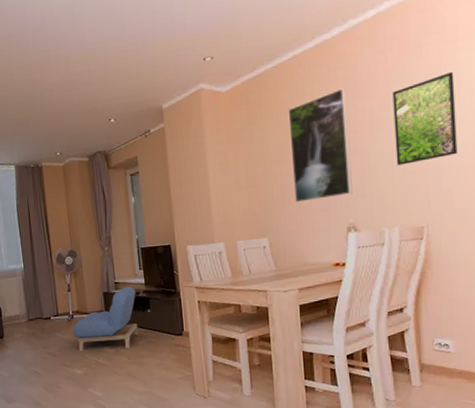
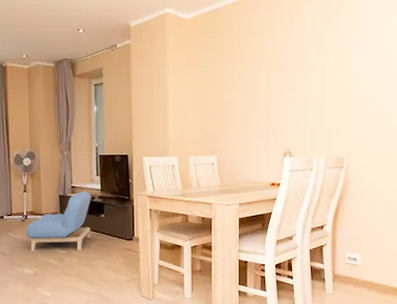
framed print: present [288,88,353,203] -> none [241,30,291,127]
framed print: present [392,71,458,166] -> none [327,29,376,103]

